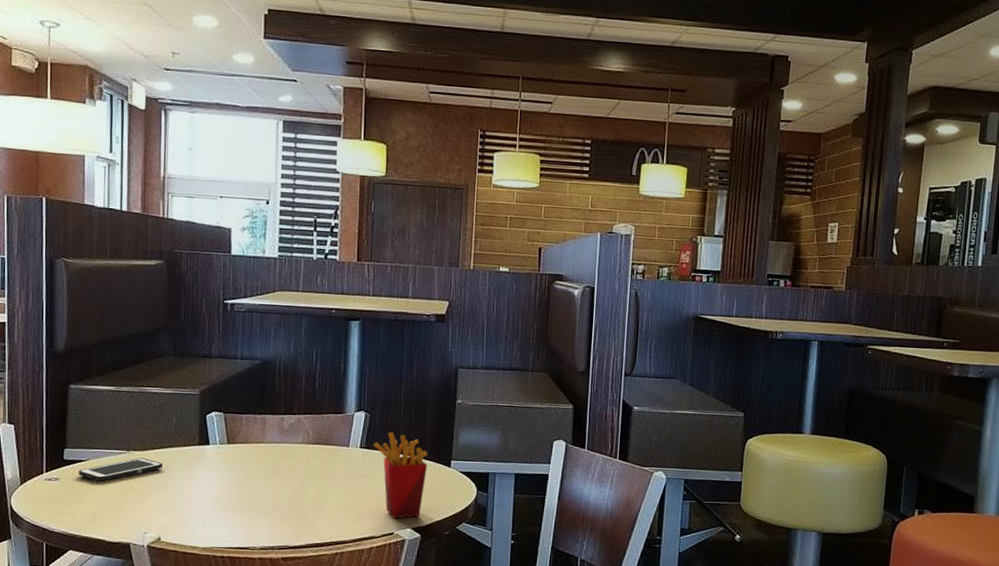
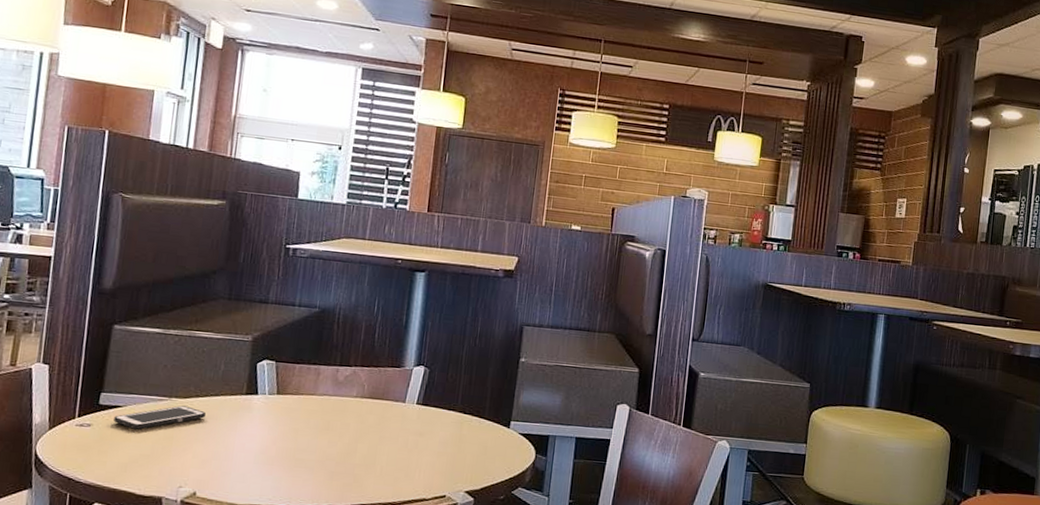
french fries: present [373,431,428,519] -> none [431,388,487,481]

